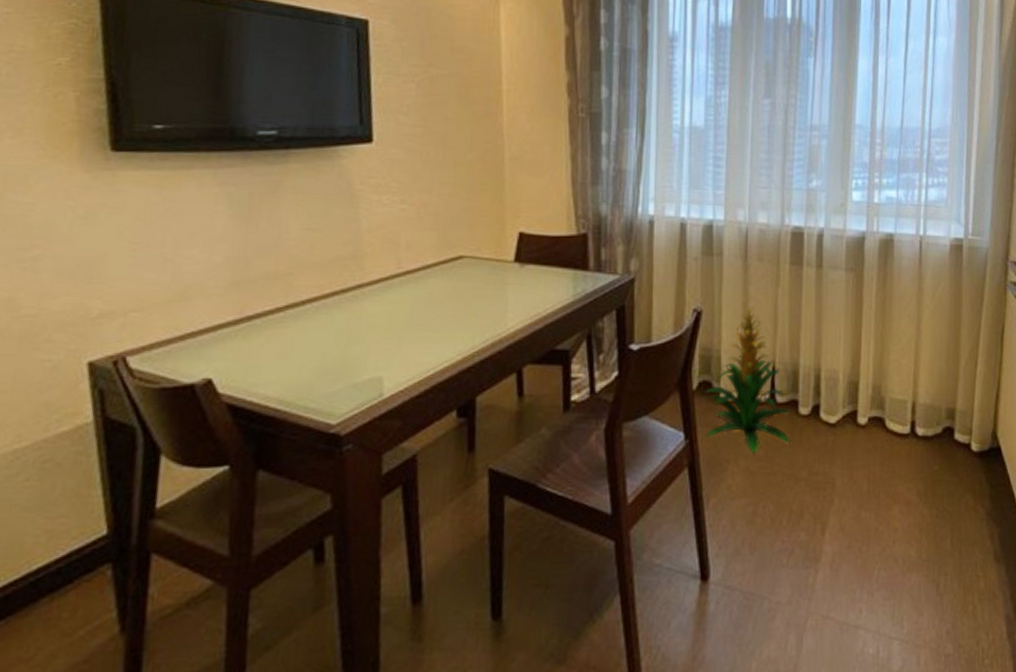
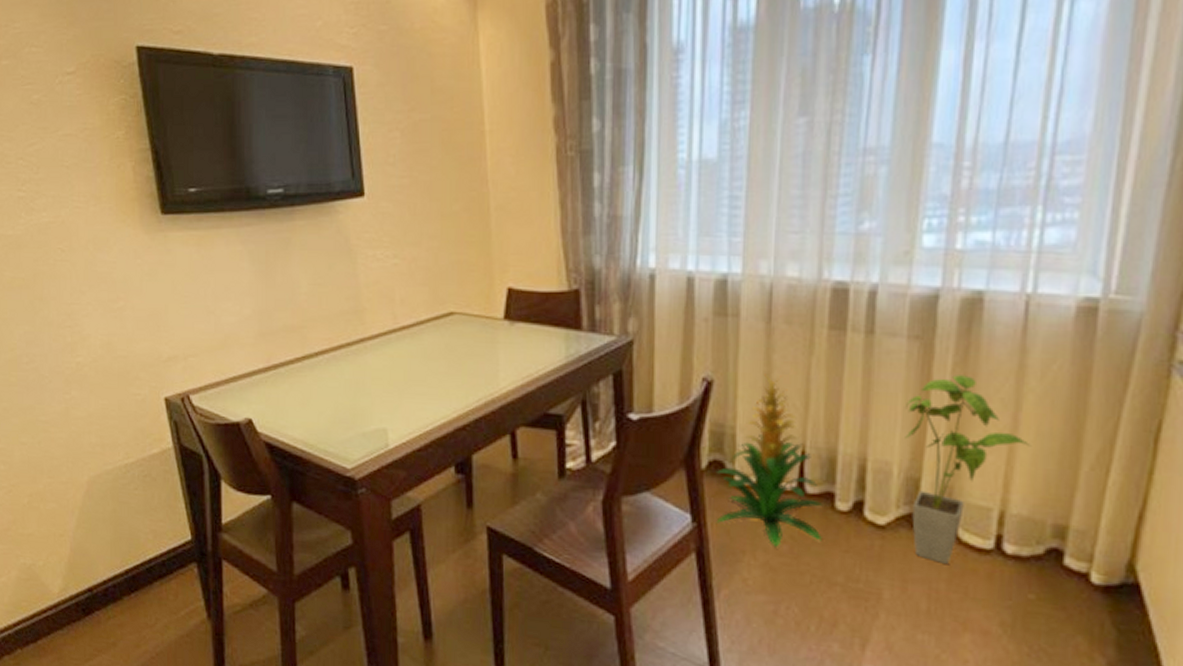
house plant: none [846,298,930,450] -> present [905,375,1032,564]

